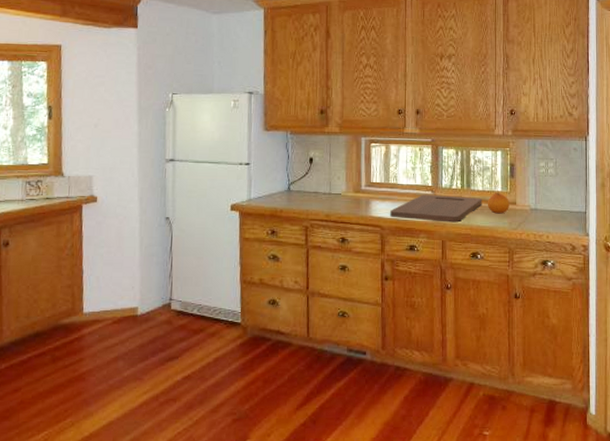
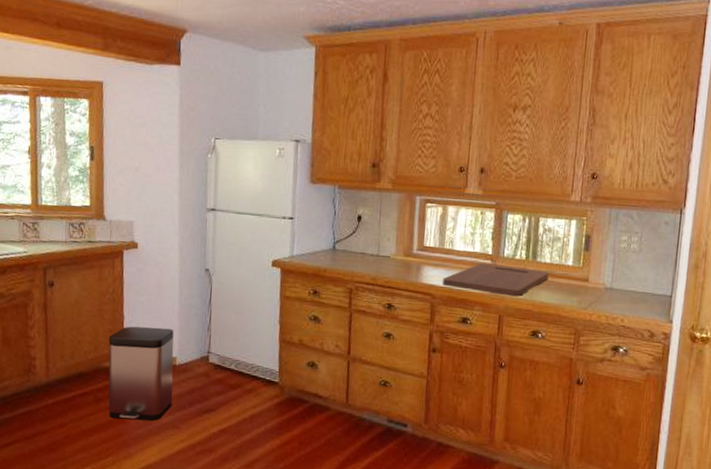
pedal bin: none [66,279,135,376] -> present [108,326,174,421]
fruit: present [487,193,509,214] -> none [554,267,581,291]

